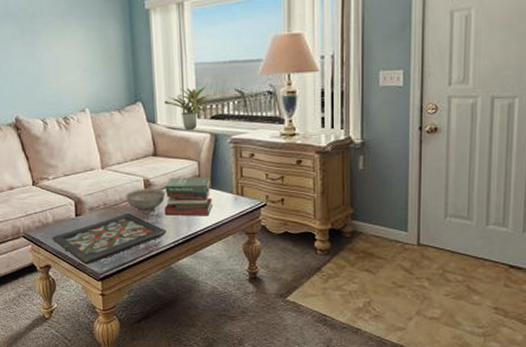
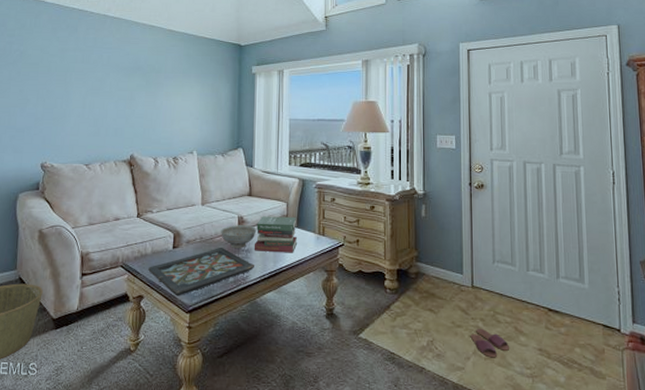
potted plant: present [163,84,218,129] -> none [261,137,307,174]
slippers: none [413,287,459,318] -> present [470,328,509,358]

